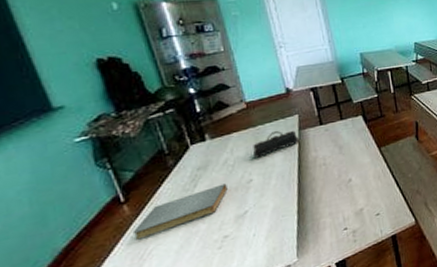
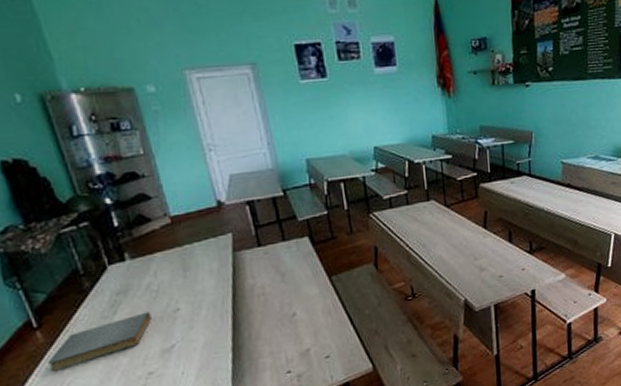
pencil case: present [252,130,300,158] -> none [179,252,234,284]

